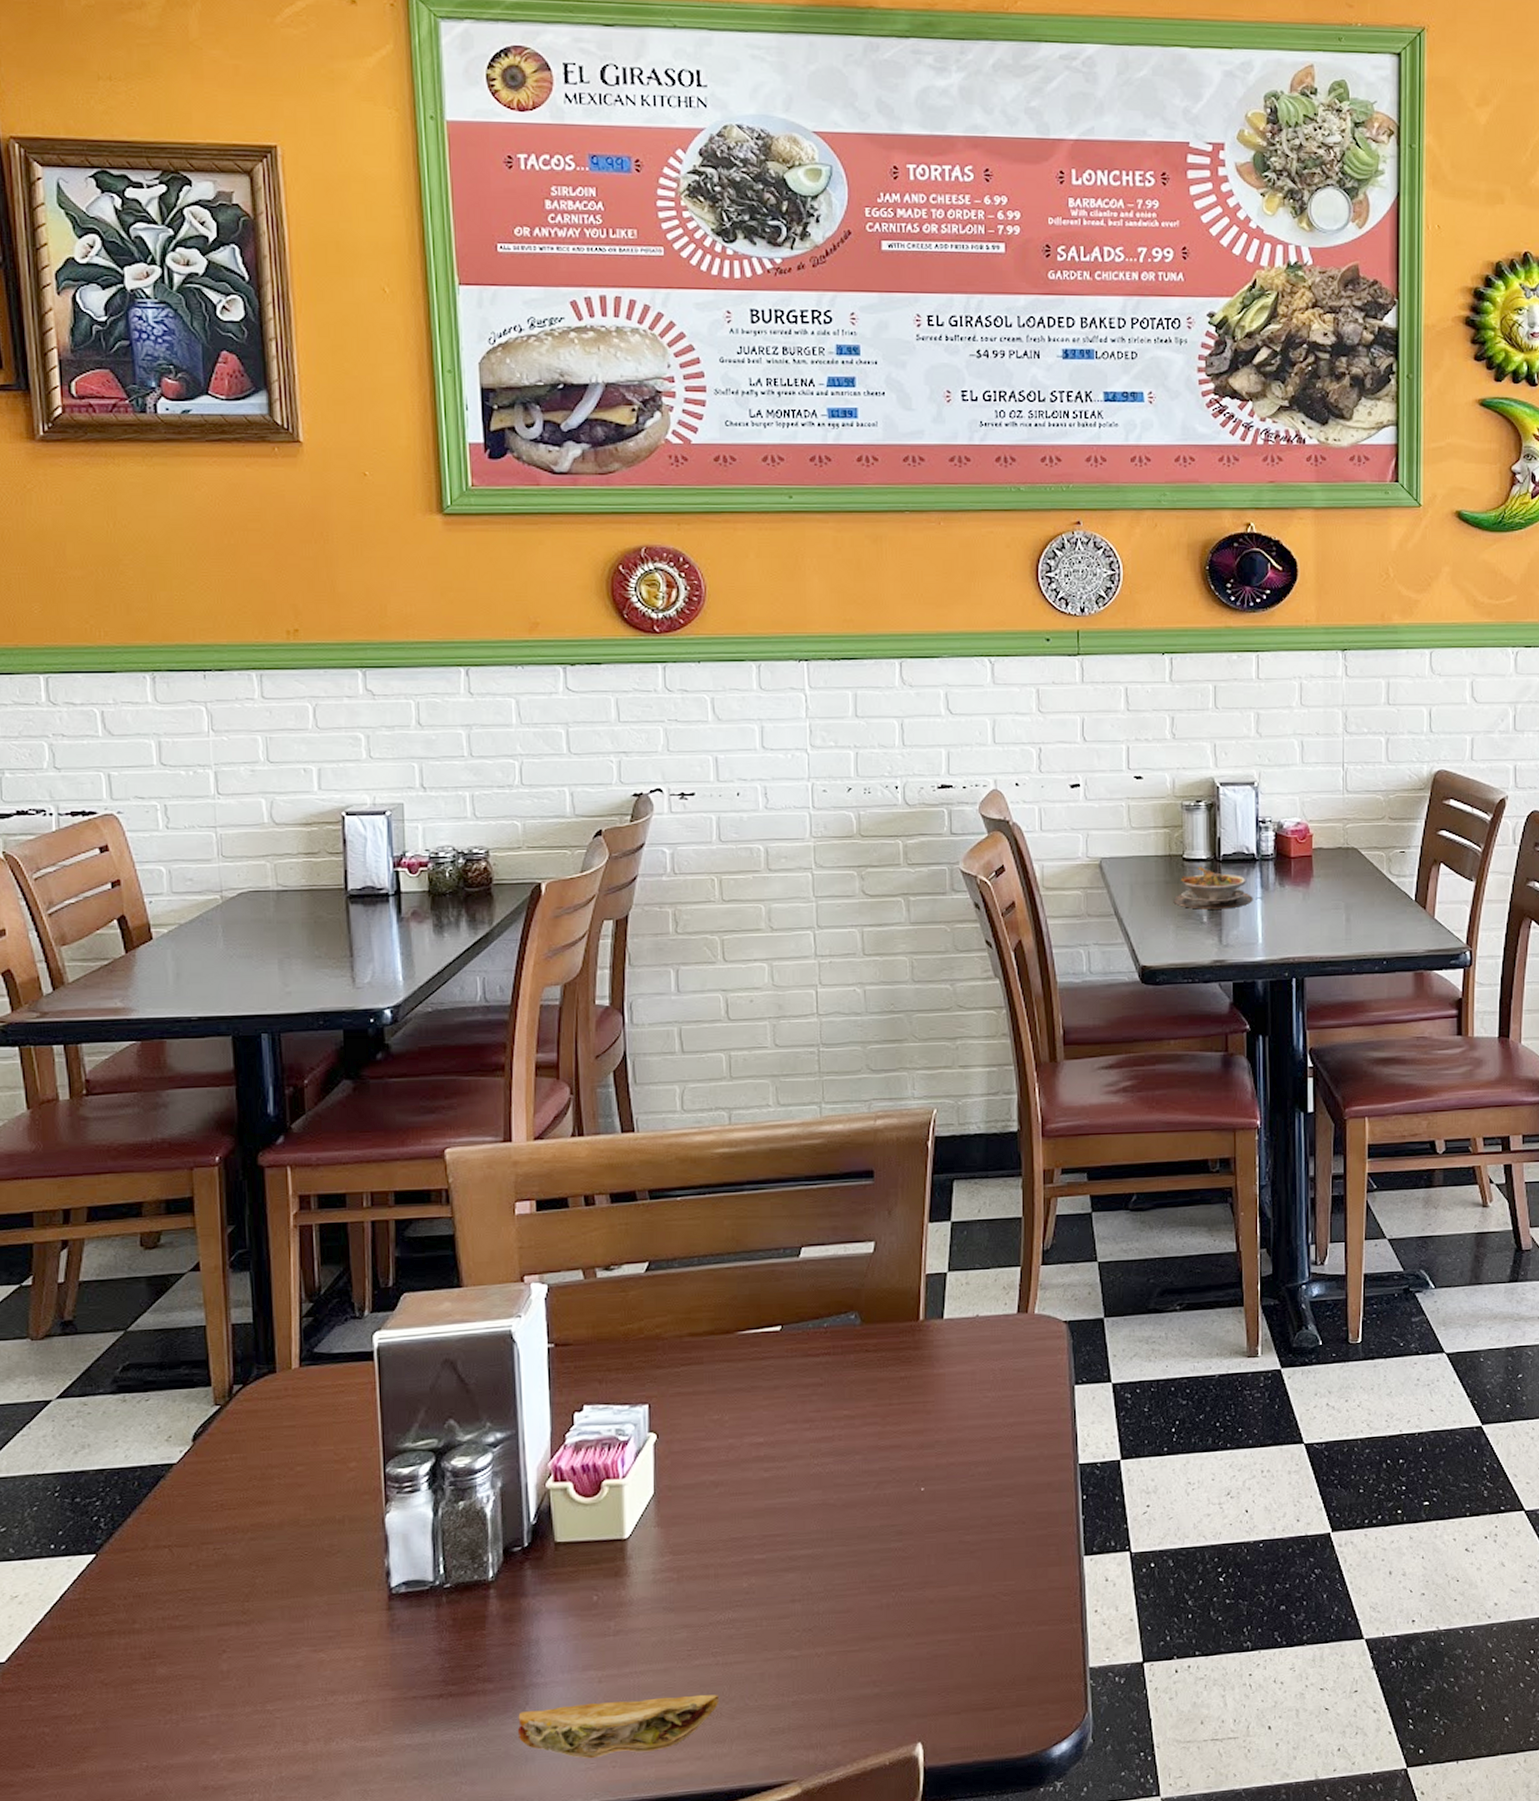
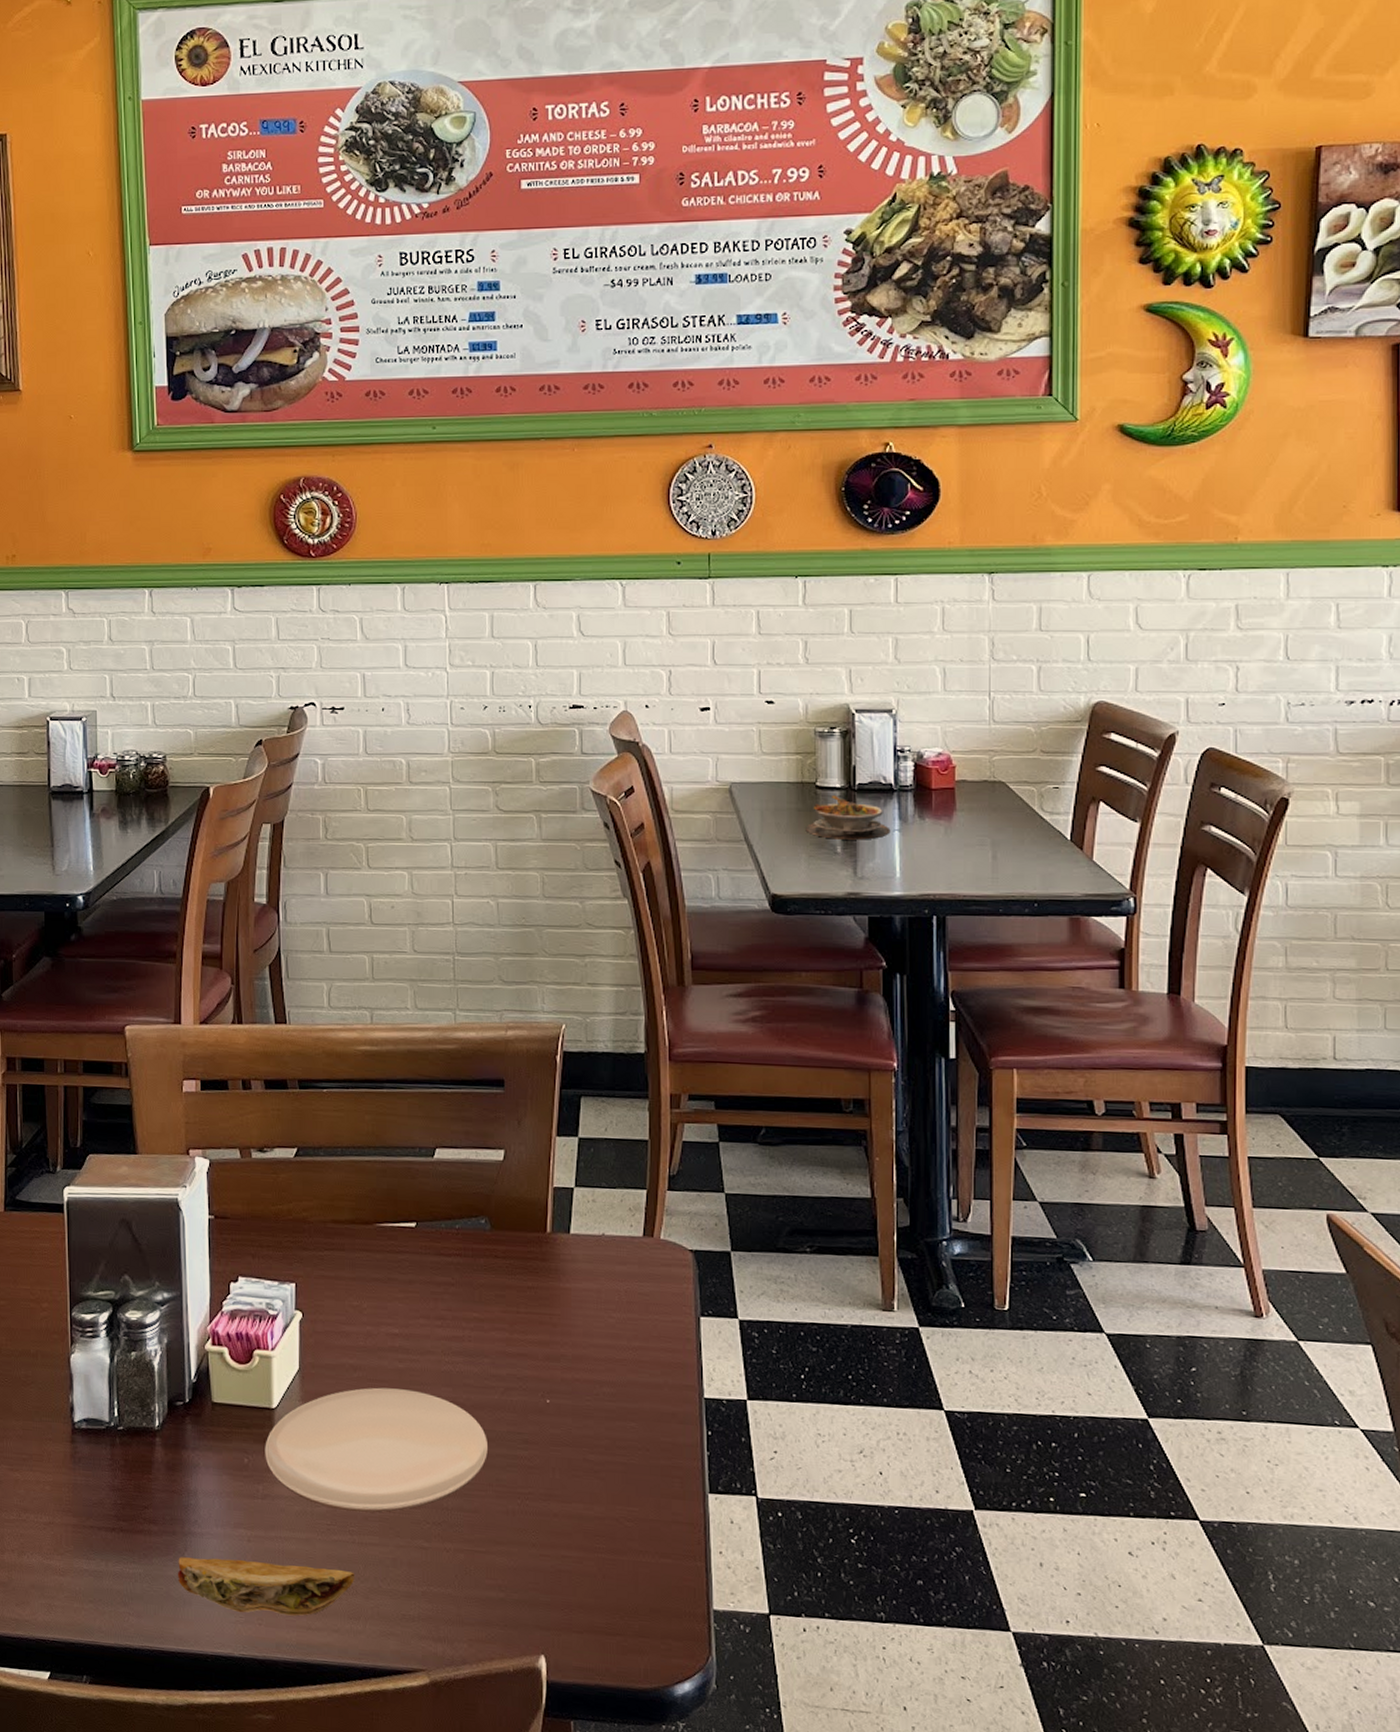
plate: none [616,1498,861,1633] -> present [265,1387,489,1513]

